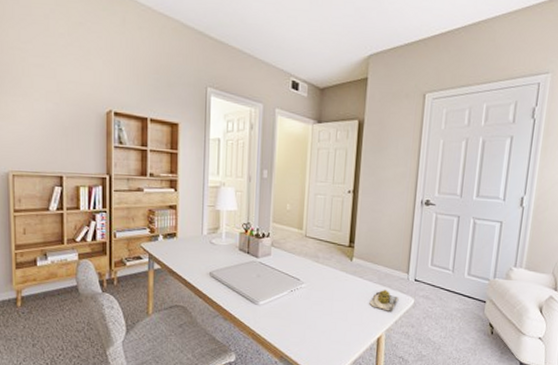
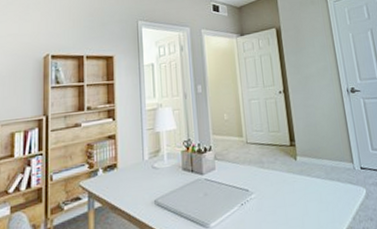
succulent plant: present [369,290,399,312] -> none [322,184,351,208]

